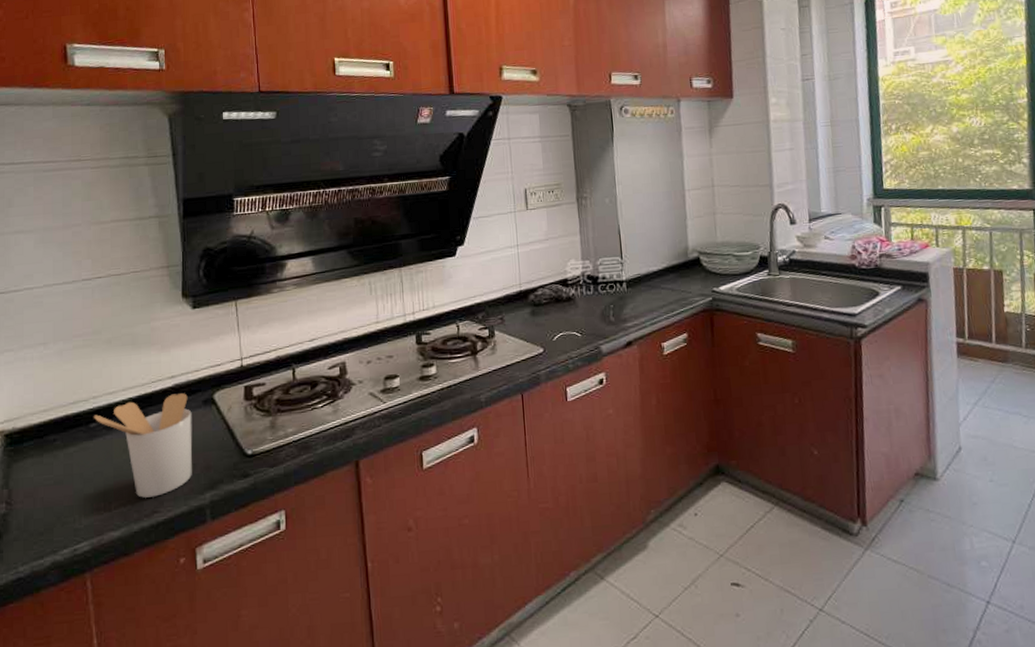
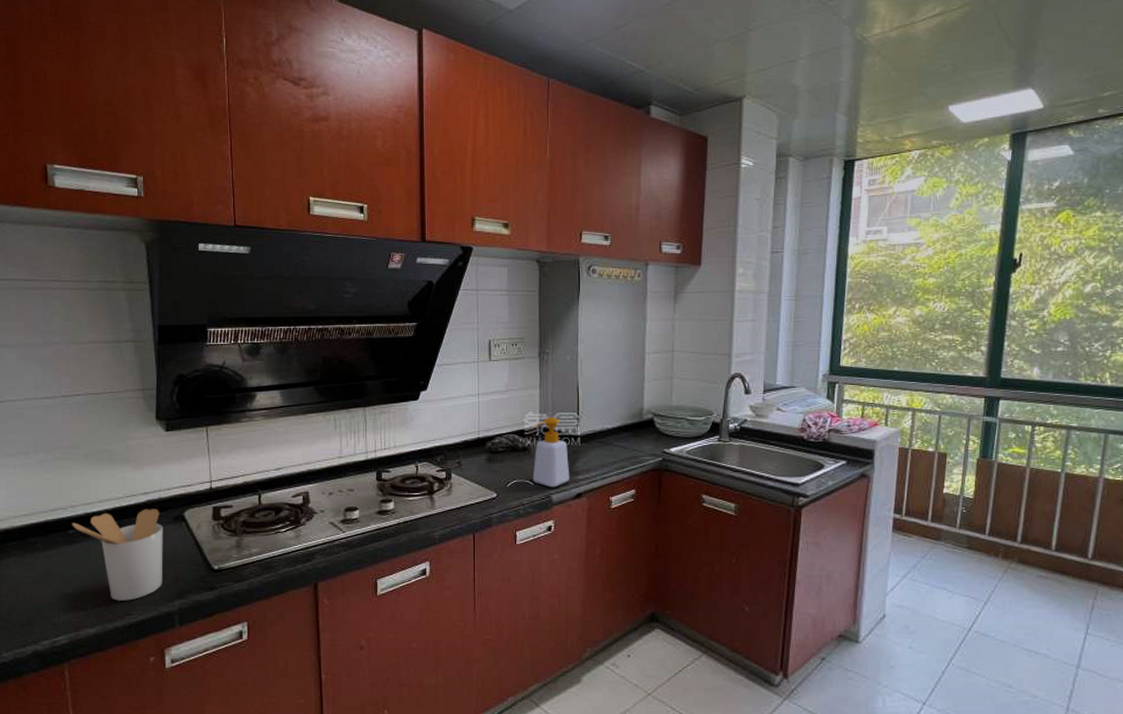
soap bottle: none [576,263,619,338] -> present [532,416,570,488]

